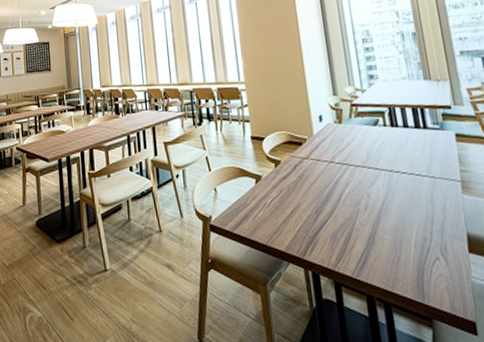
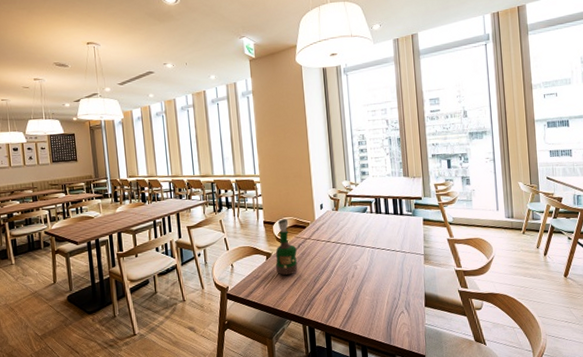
grog bottle: none [266,133,295,203] -> present [275,219,298,275]

